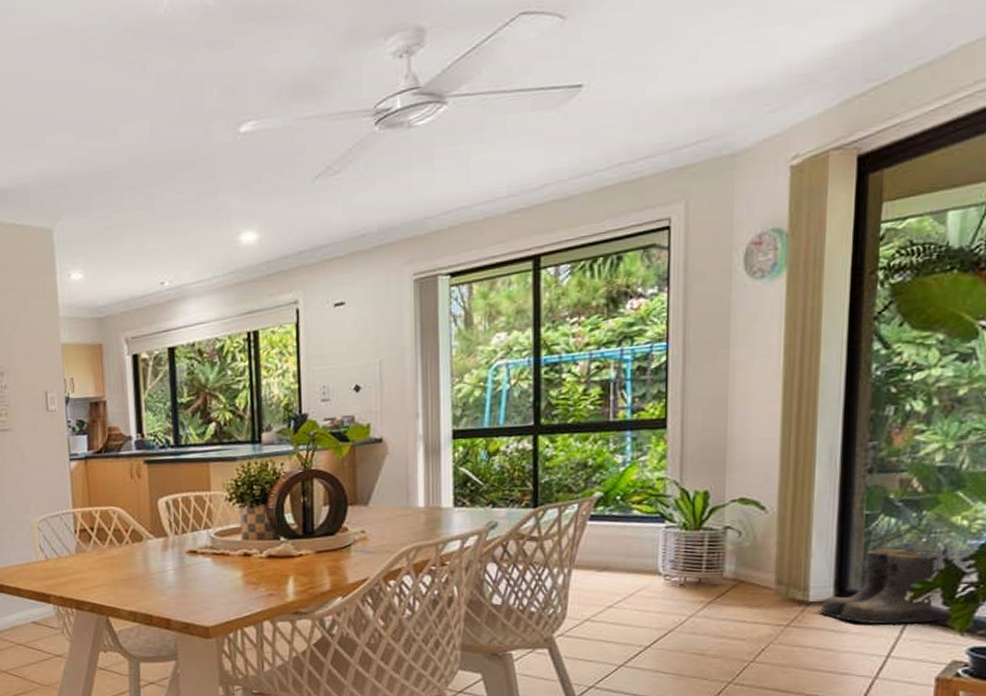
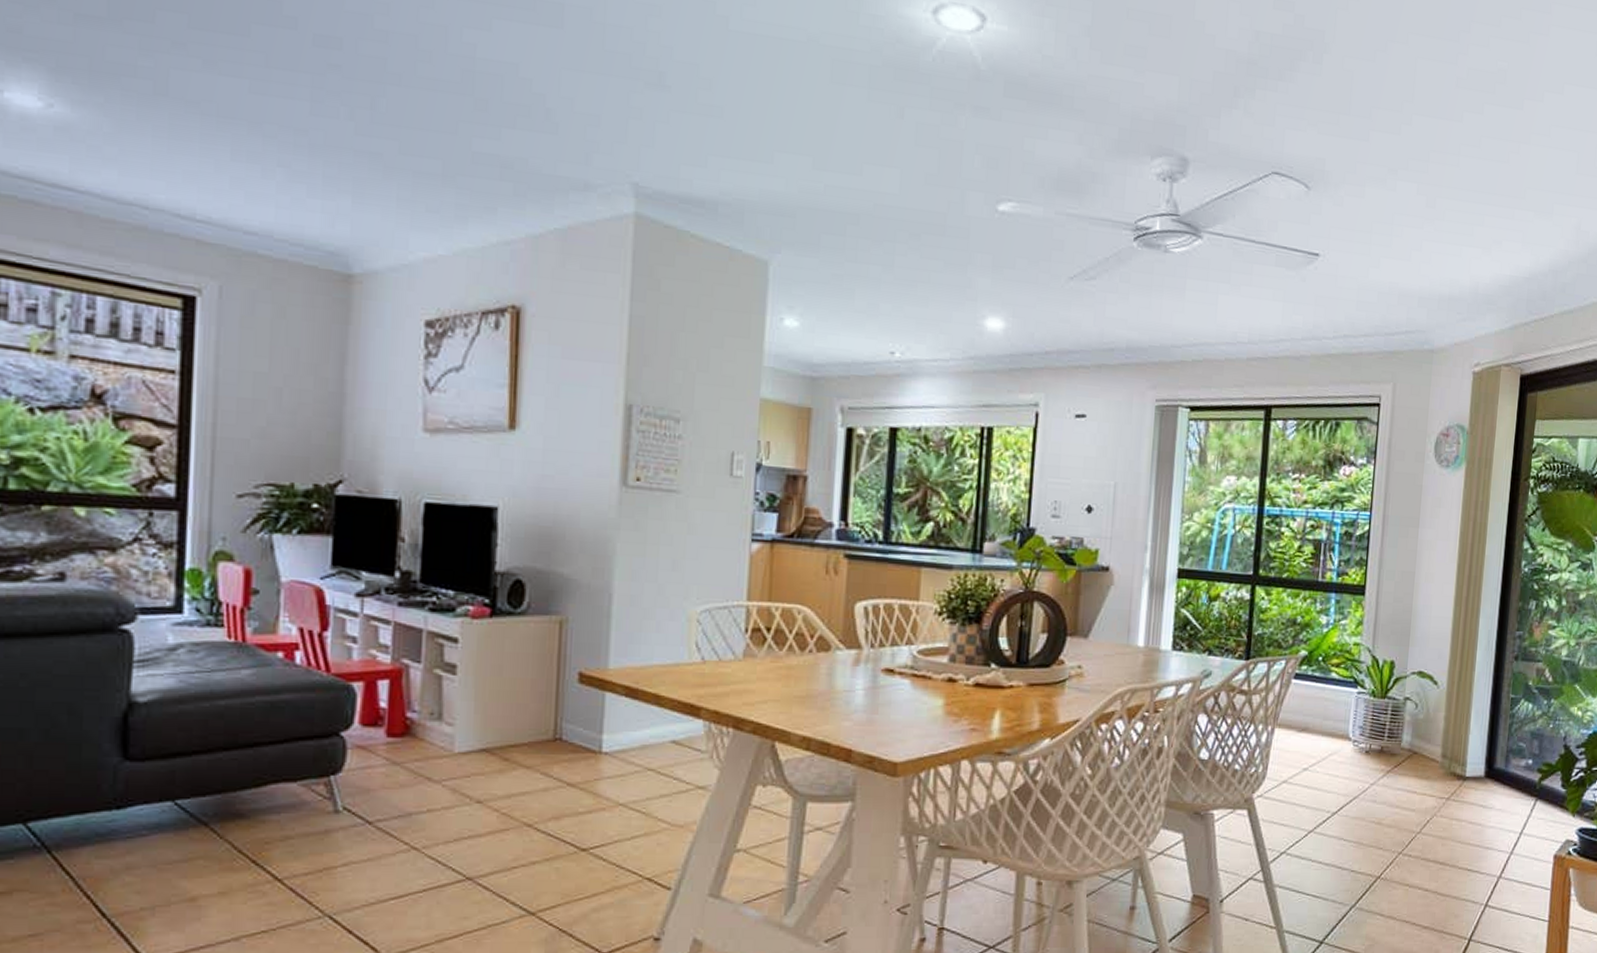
boots: present [819,548,939,625] -> none [1473,731,1561,803]

